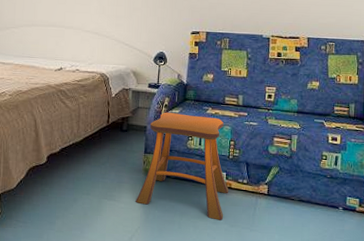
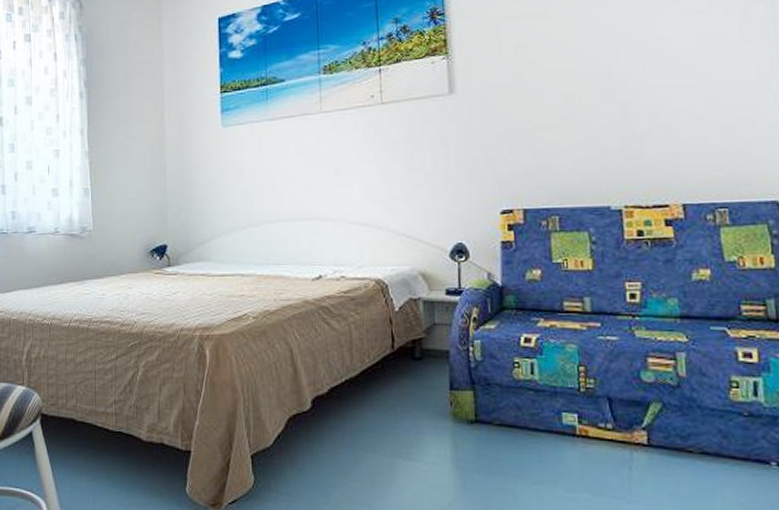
stool: present [136,112,229,221] -> none [444,328,586,487]

